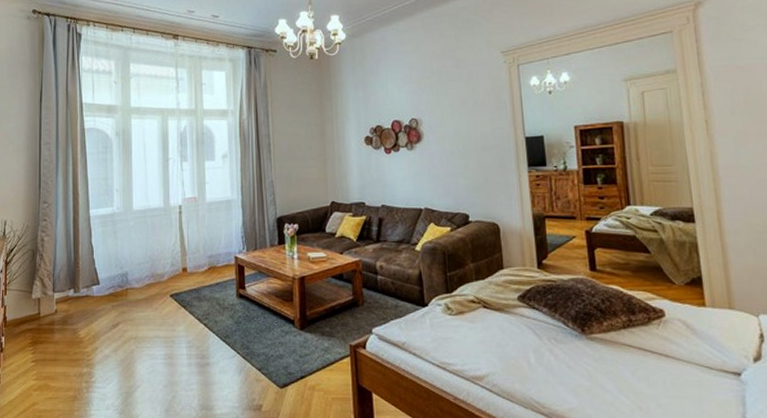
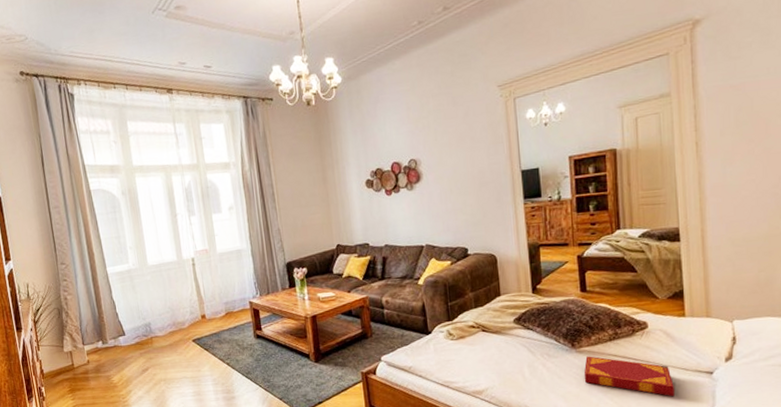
hardback book: none [596,344,699,400] -> present [584,356,675,397]

